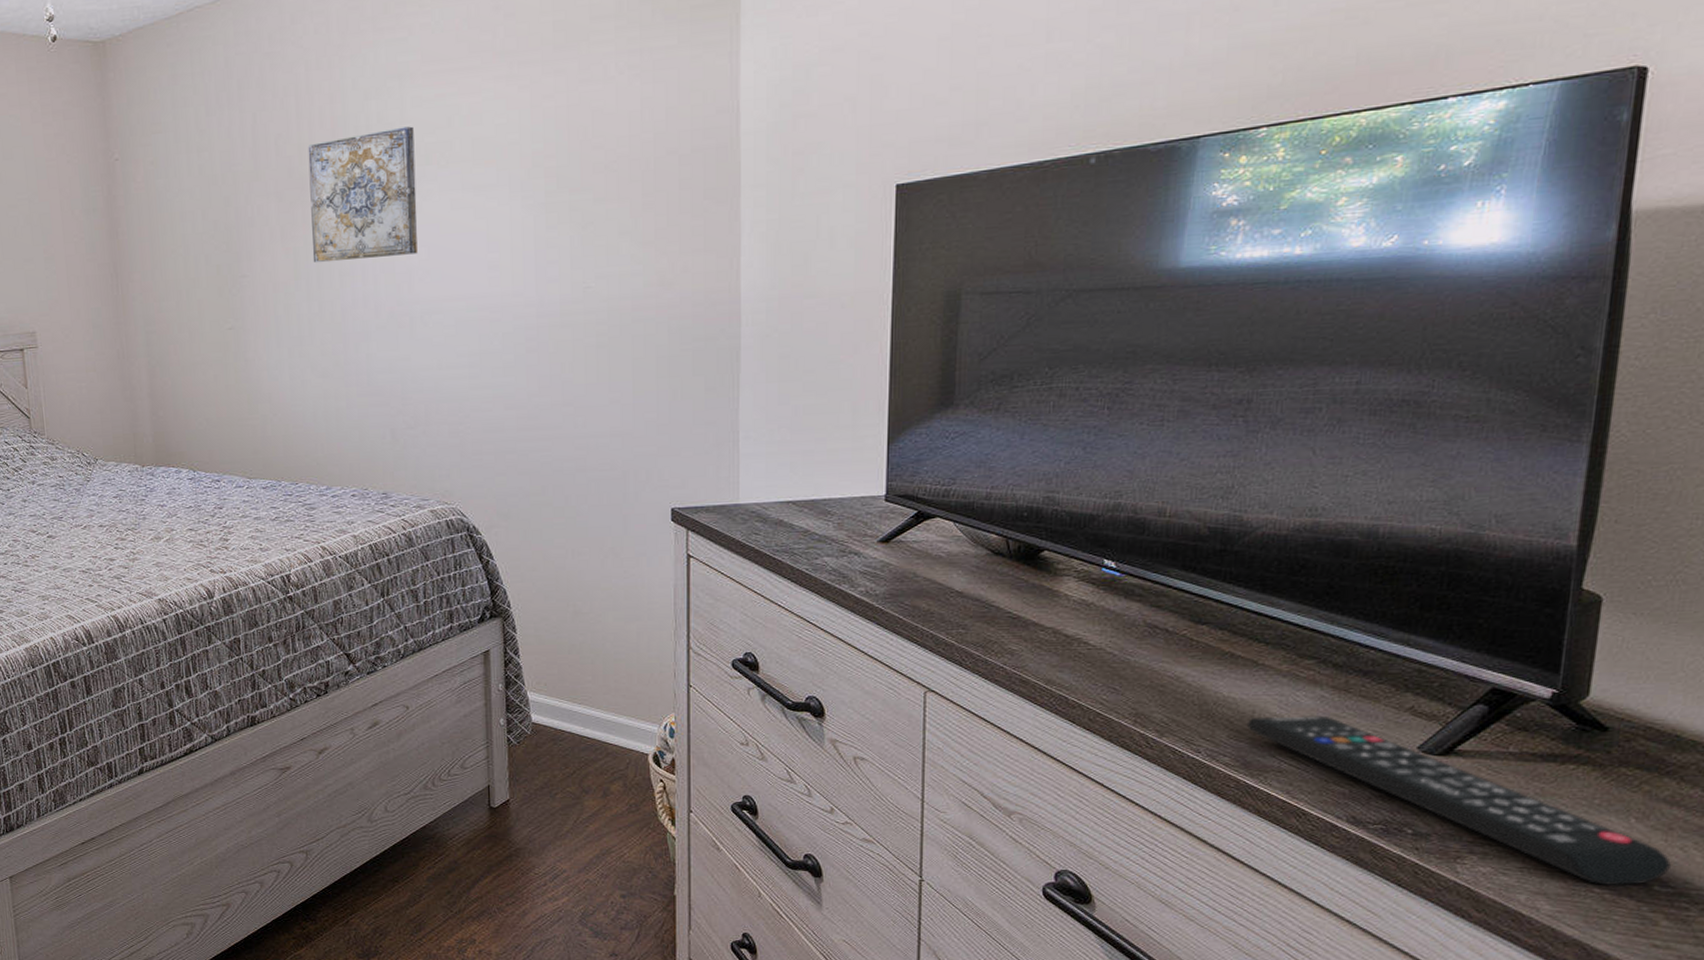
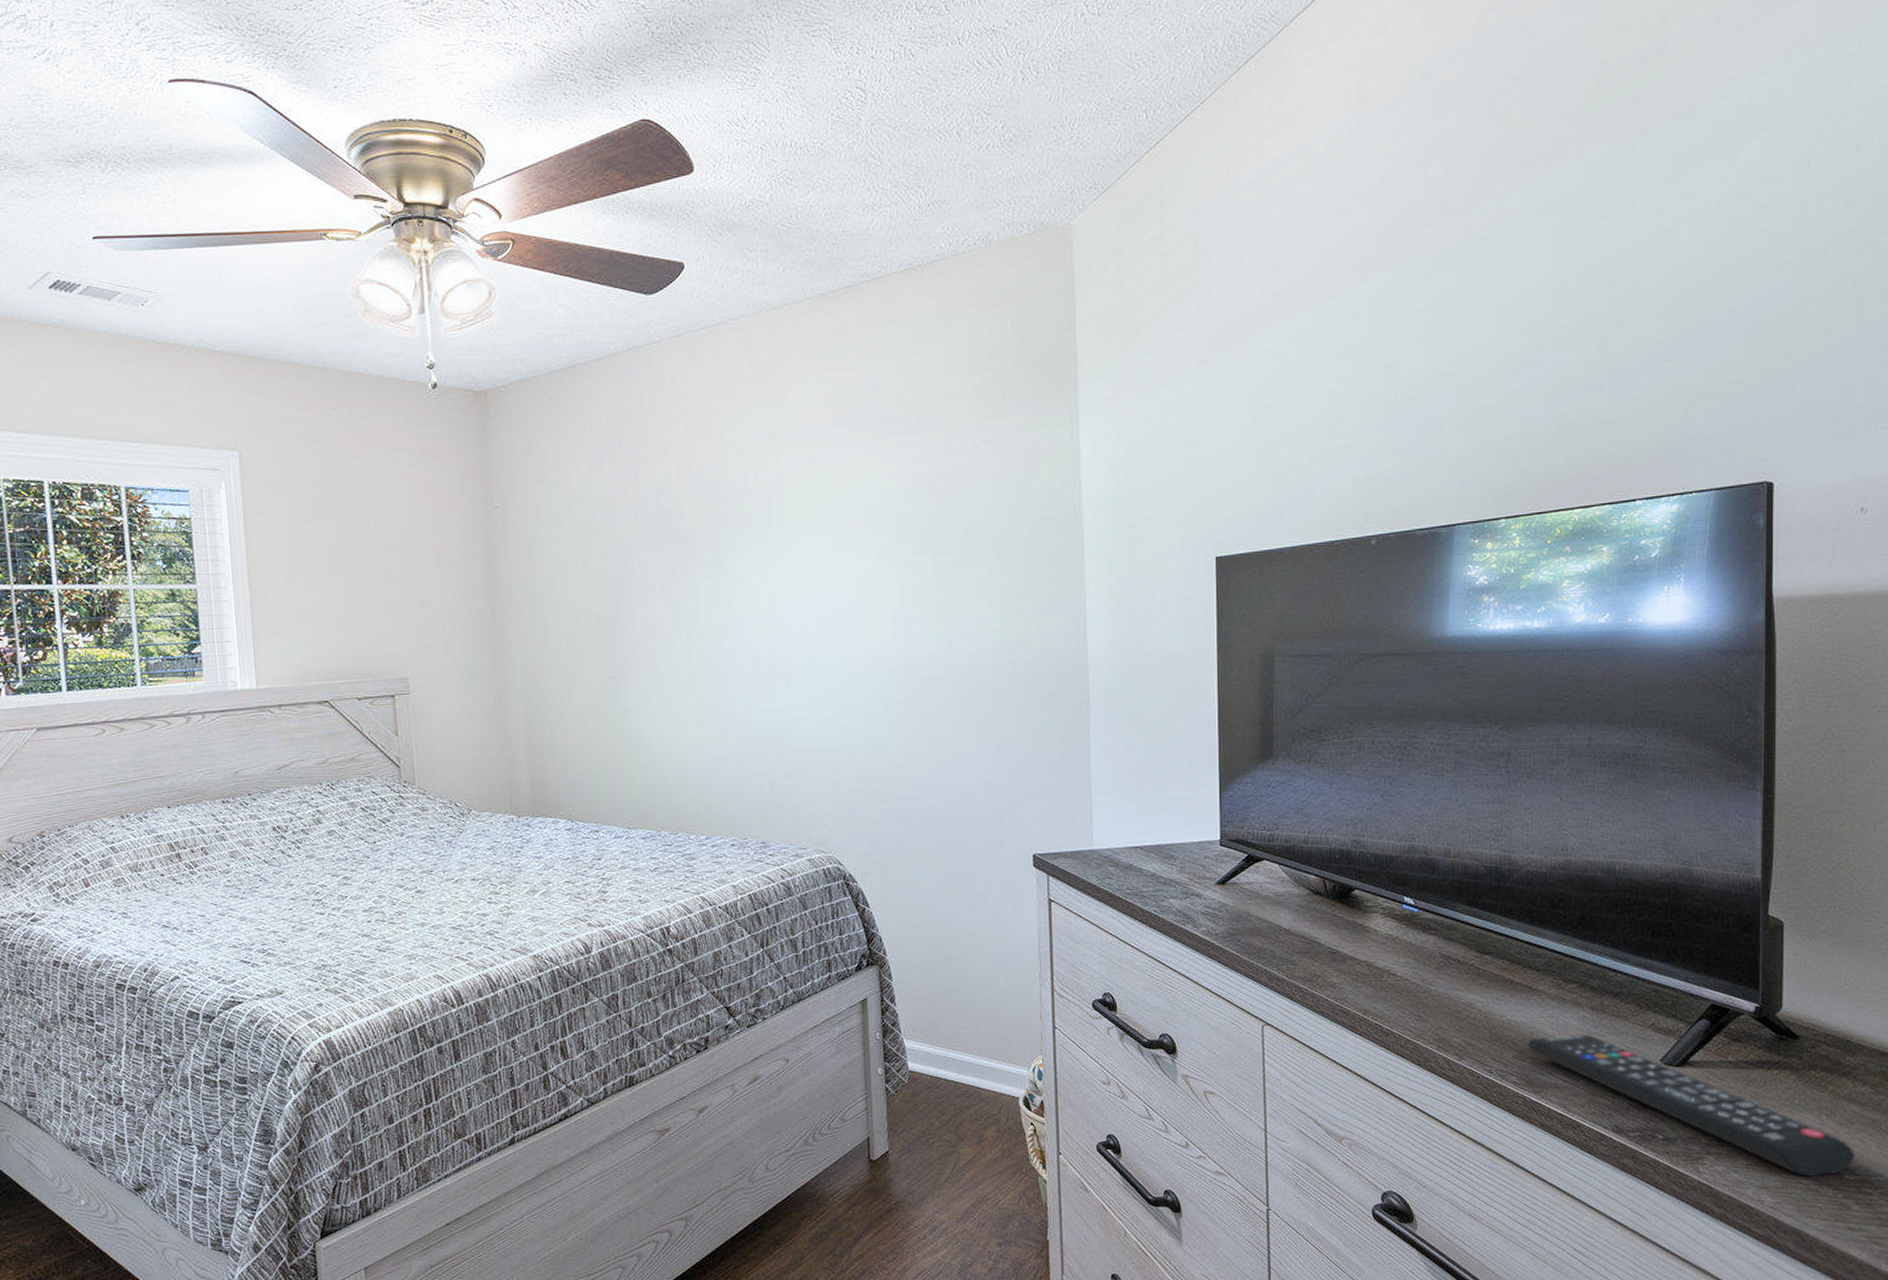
wall art: present [308,126,418,263] -> none [687,487,793,615]

